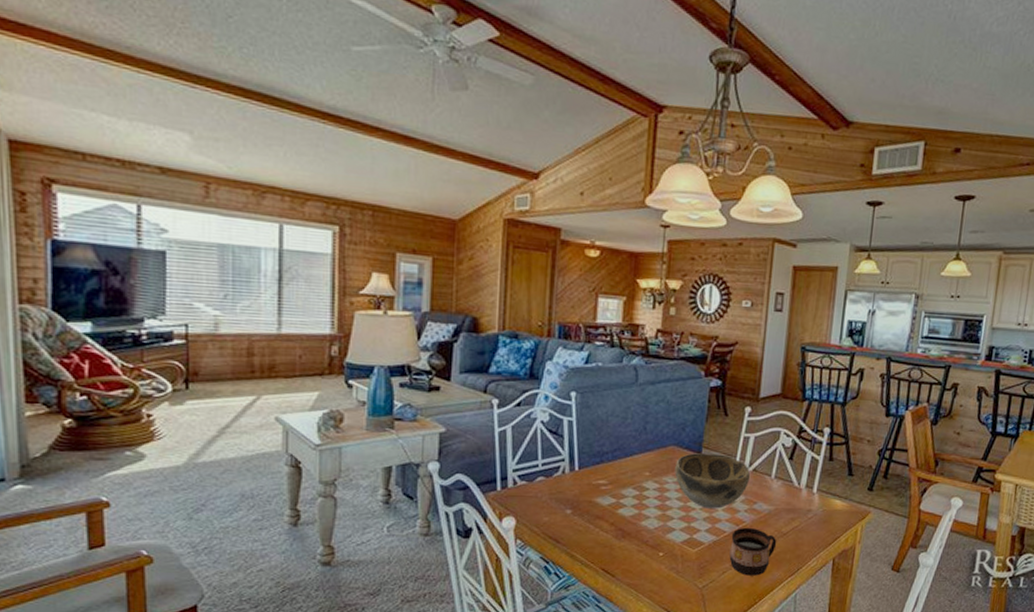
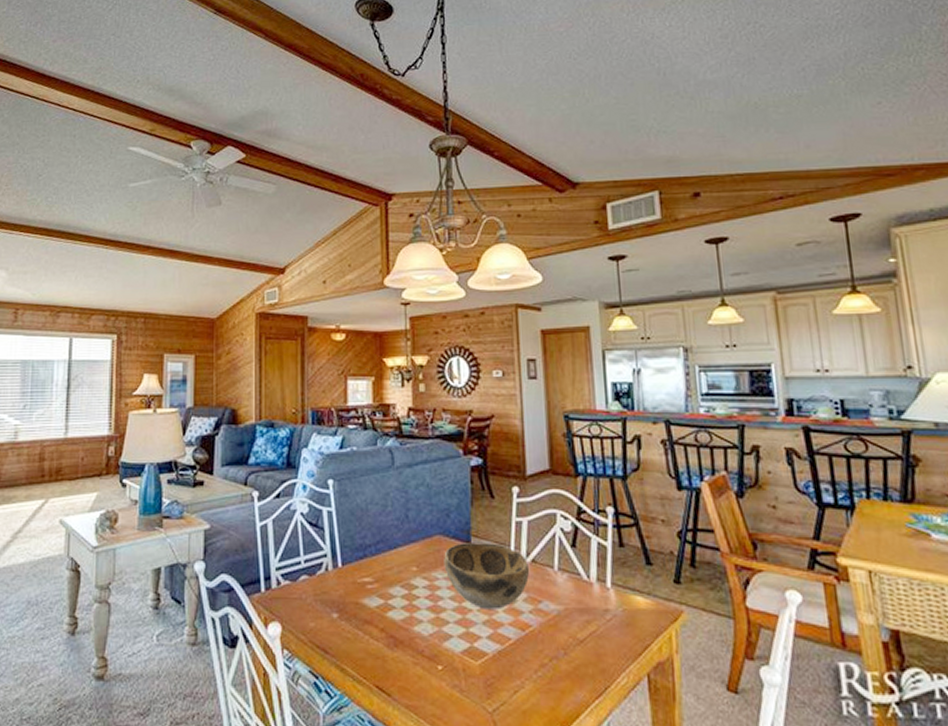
cup: present [729,527,777,576] -> none [518,632,574,697]

